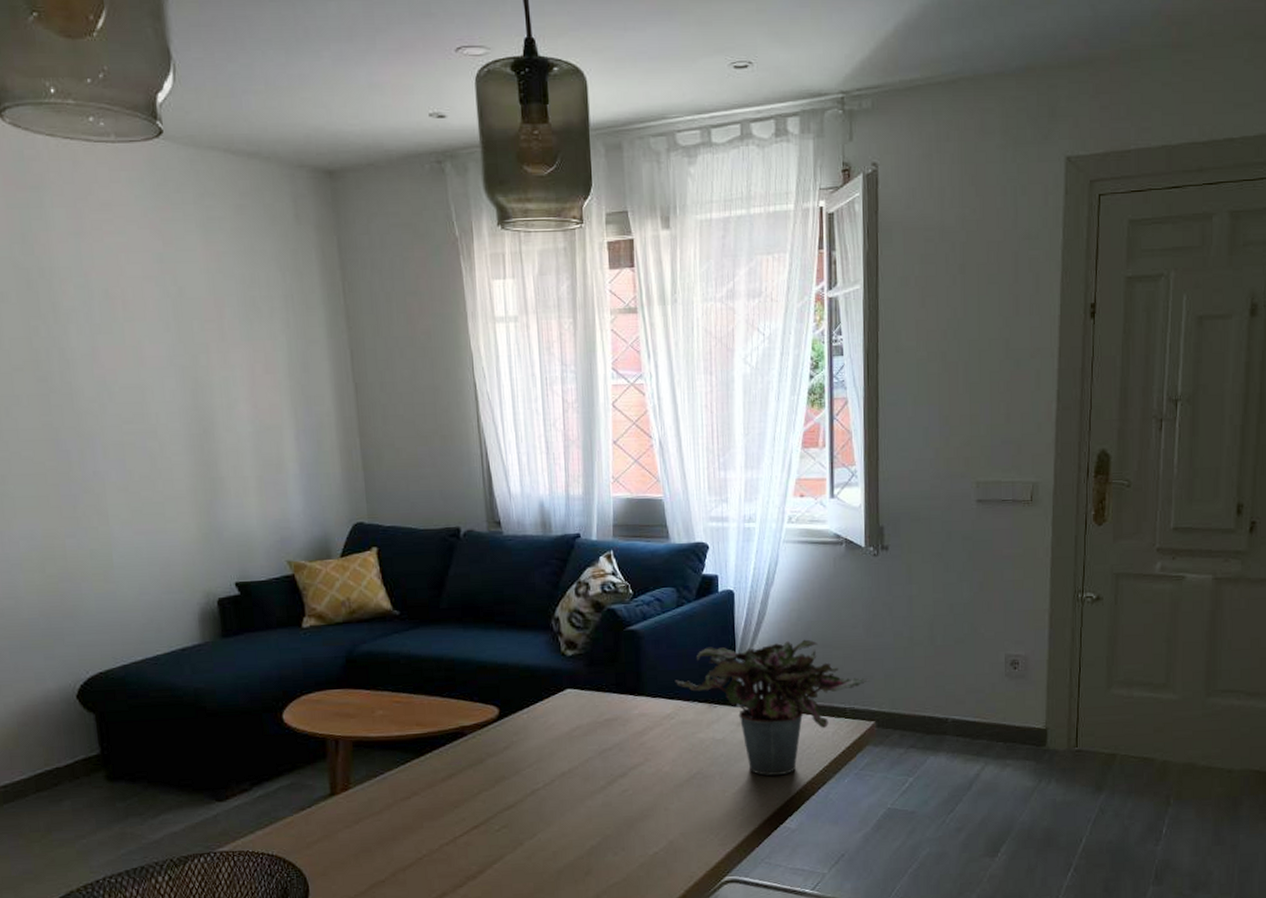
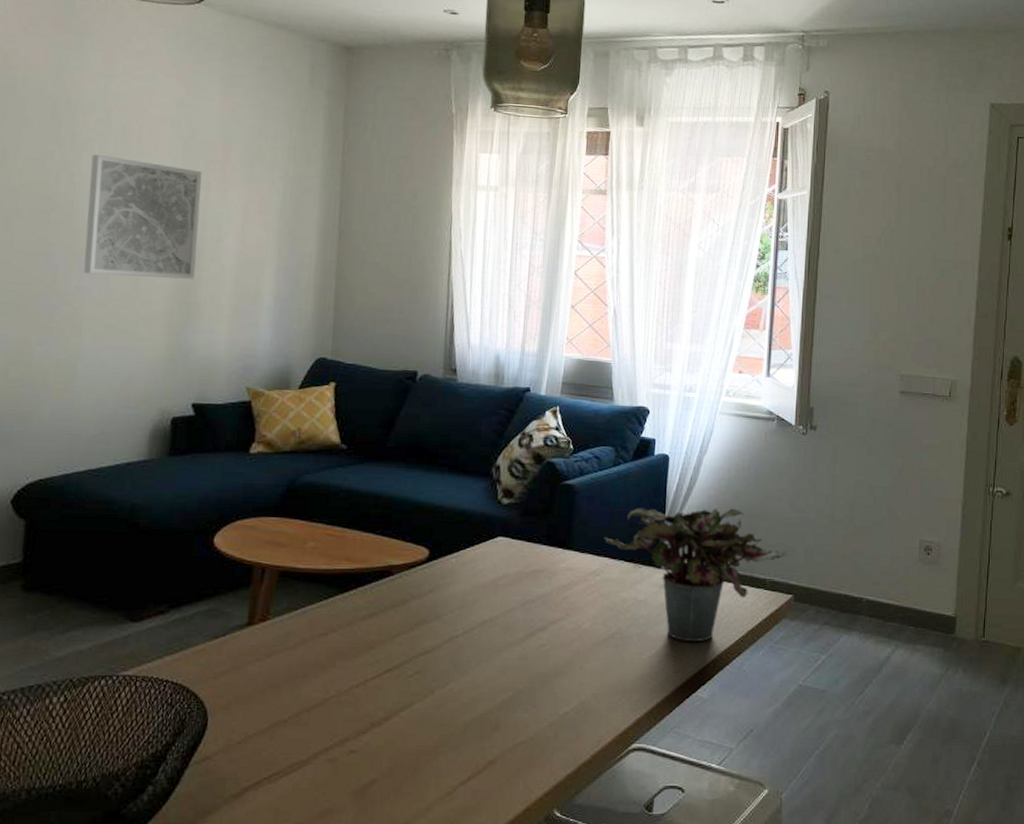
wall art: none [79,325,212,458] -> present [83,154,202,279]

